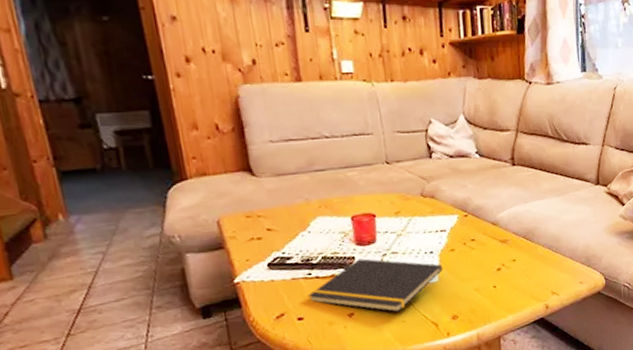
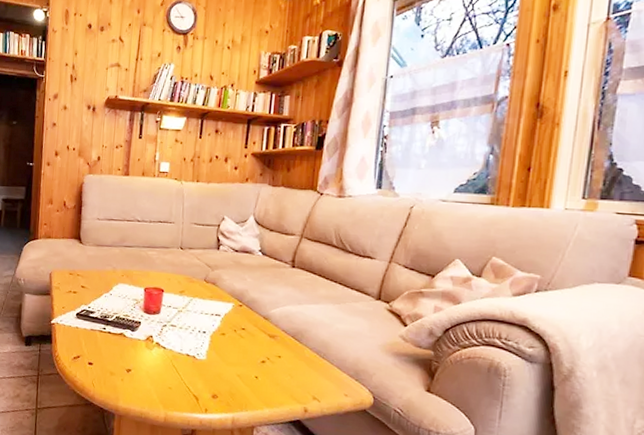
notepad: present [308,258,443,313] -> none [99,324,212,379]

